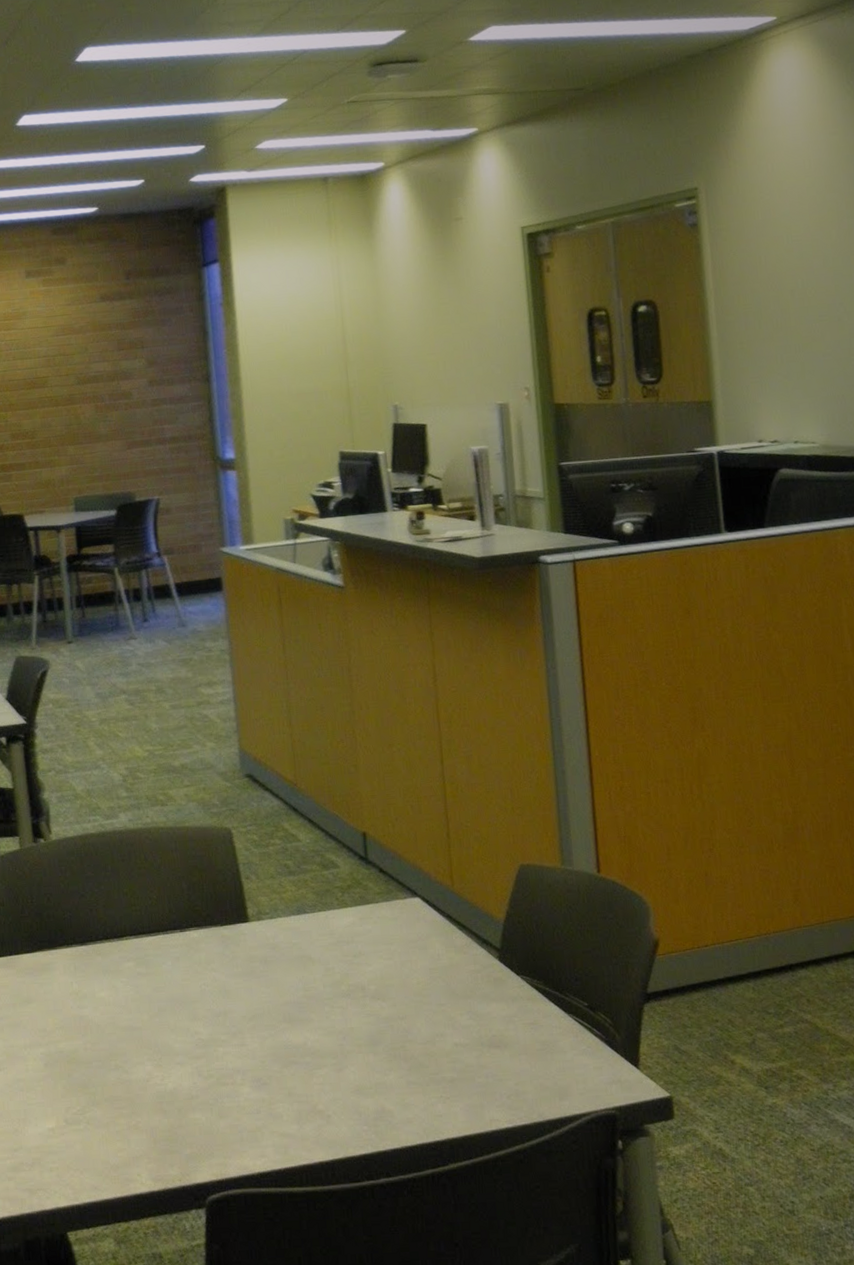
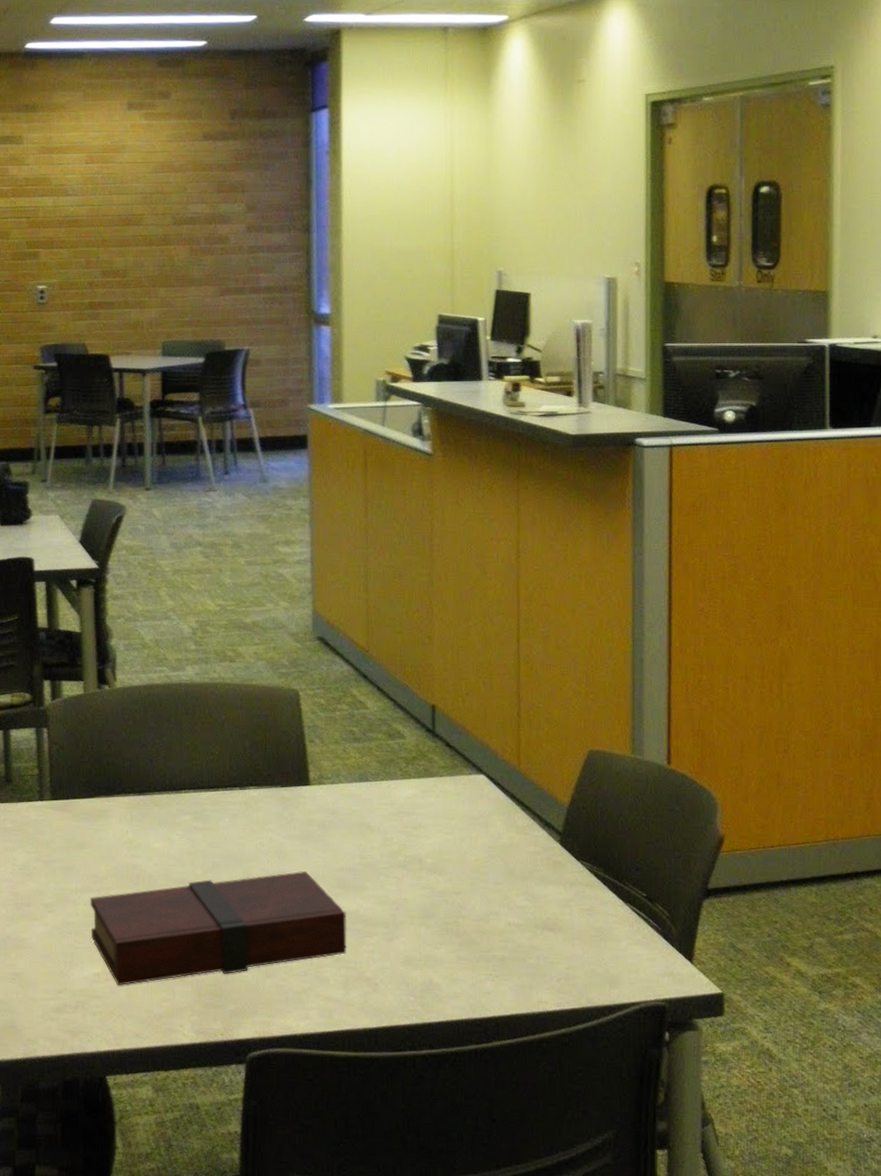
book: none [39,1008,298,1139] -> present [90,871,347,985]

